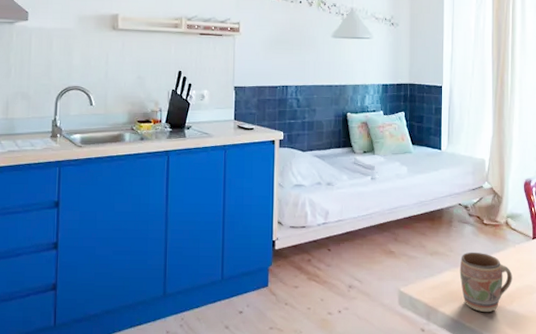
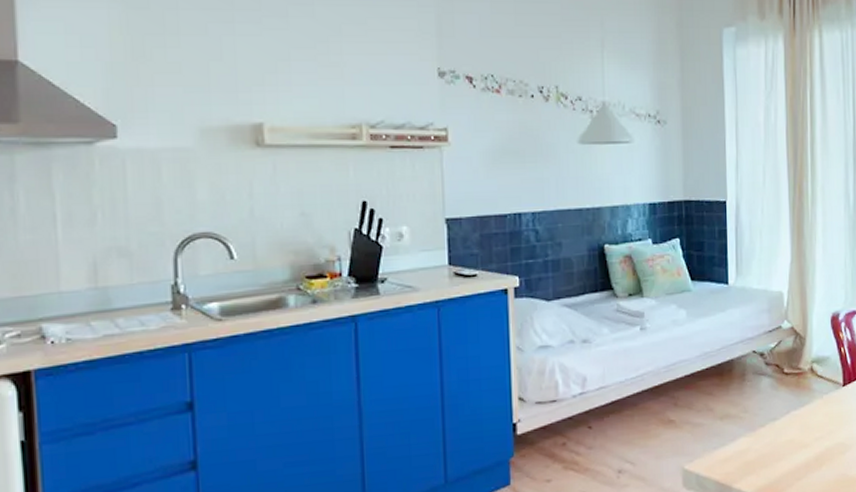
mug: present [459,252,512,313] -> none [756,409,821,483]

